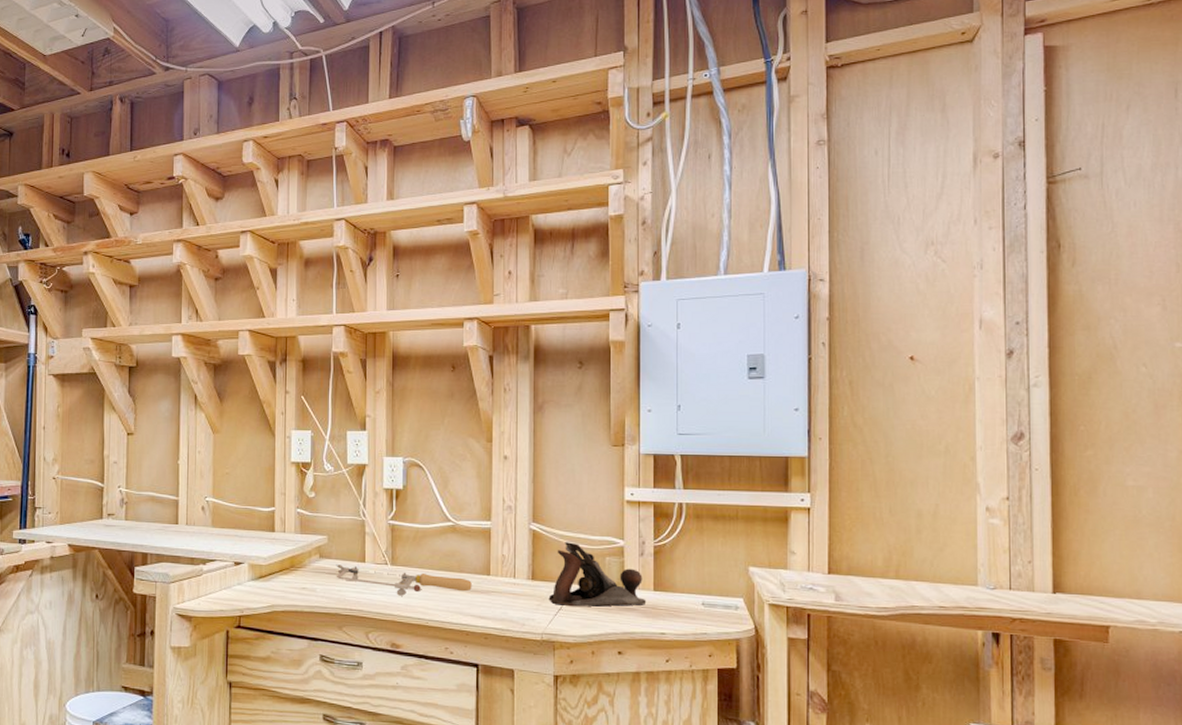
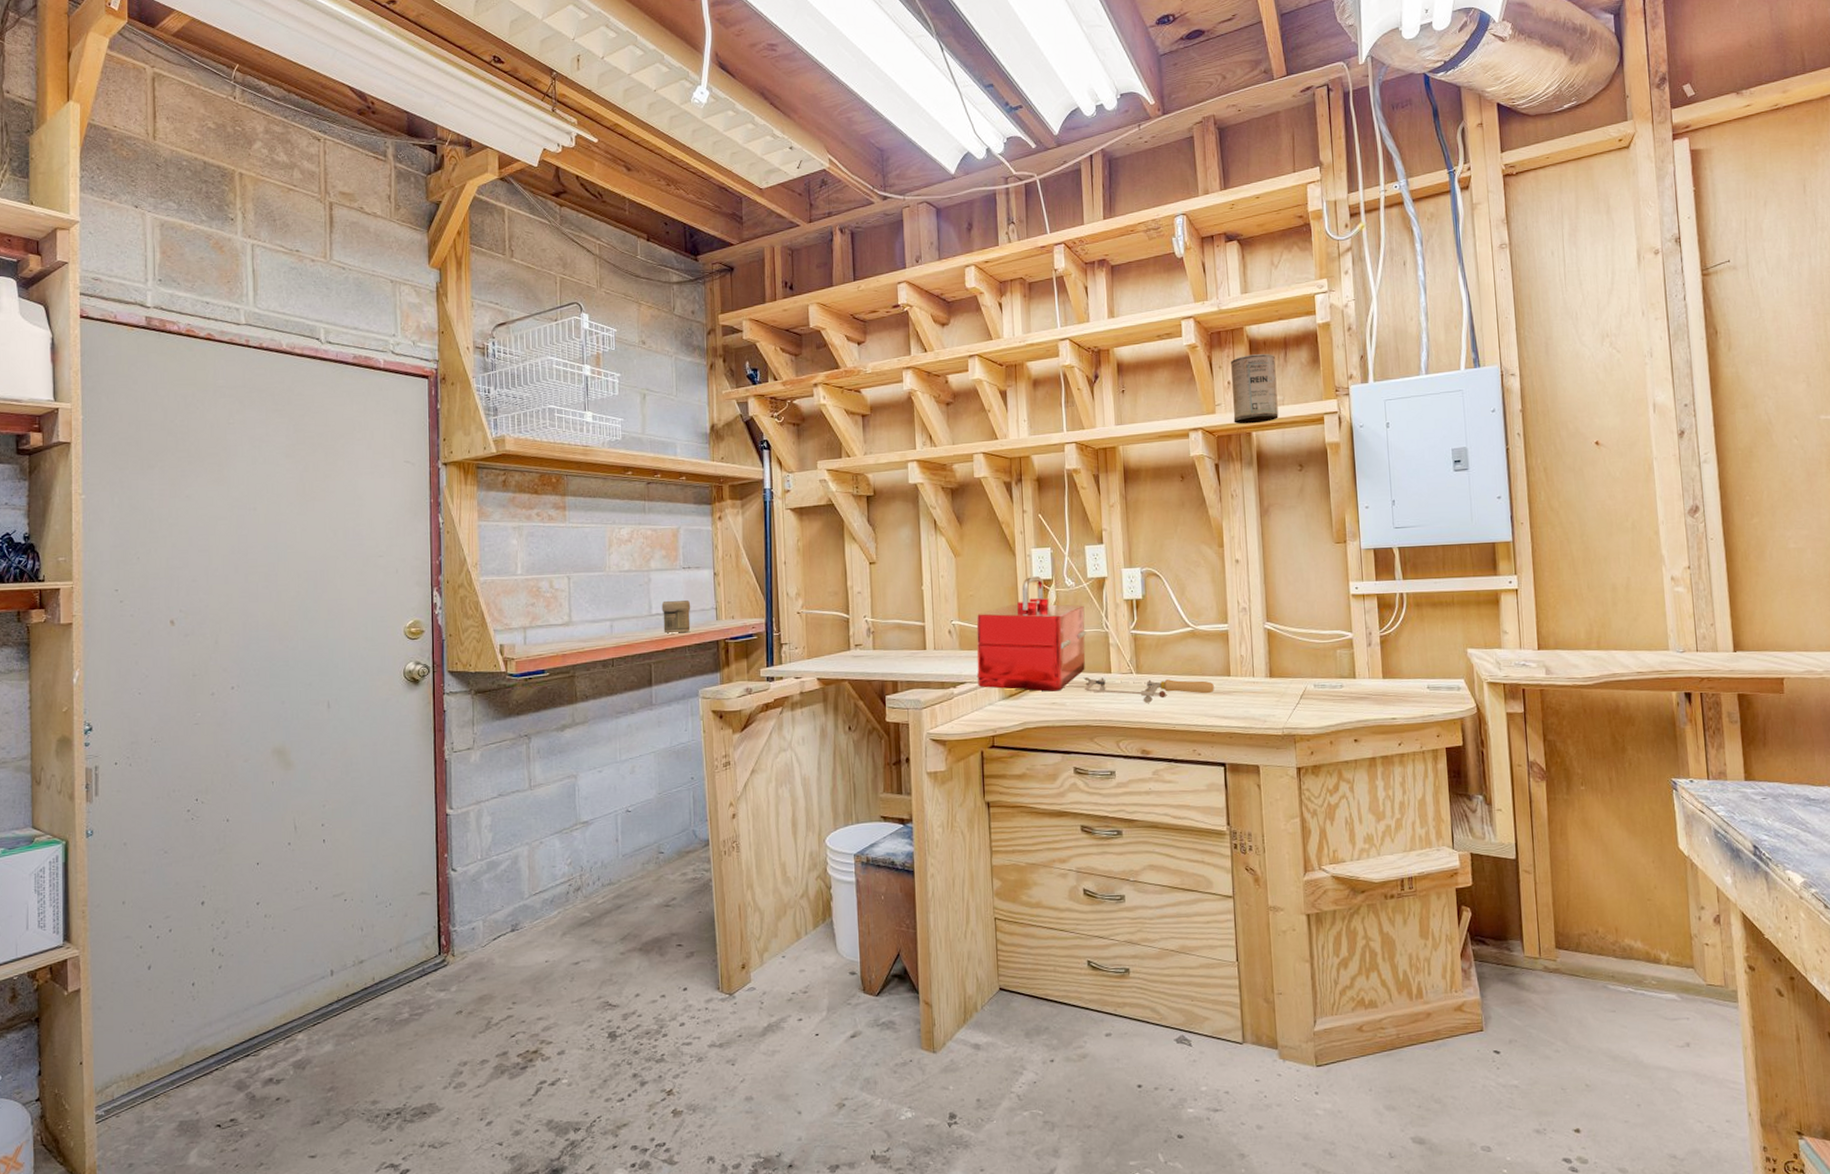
toolbox: none [228,457,343,576] -> present [976,575,1087,692]
paint can: none [512,245,561,317] -> present [1230,354,1279,425]
hand plane: present [548,542,647,607] -> none [1286,638,1377,700]

